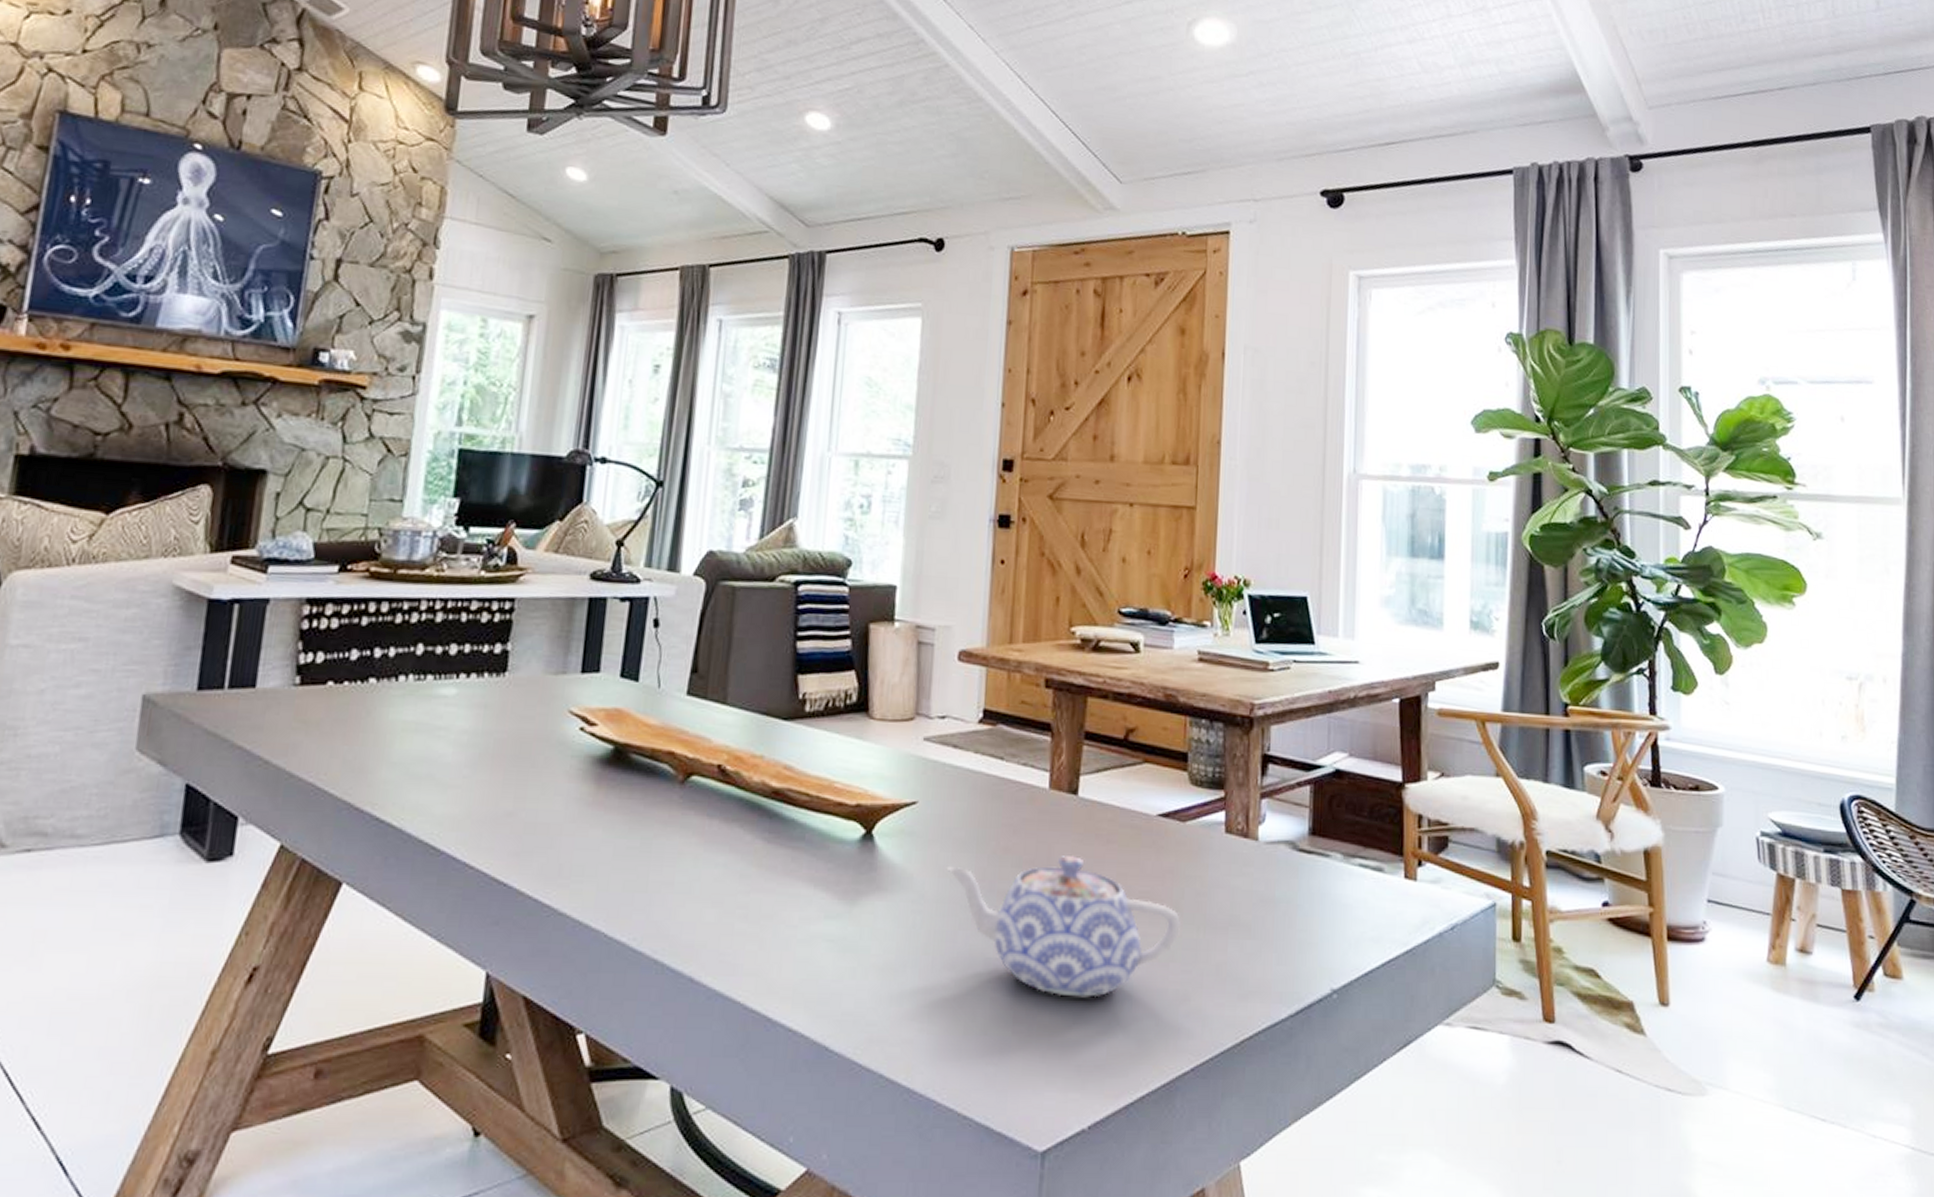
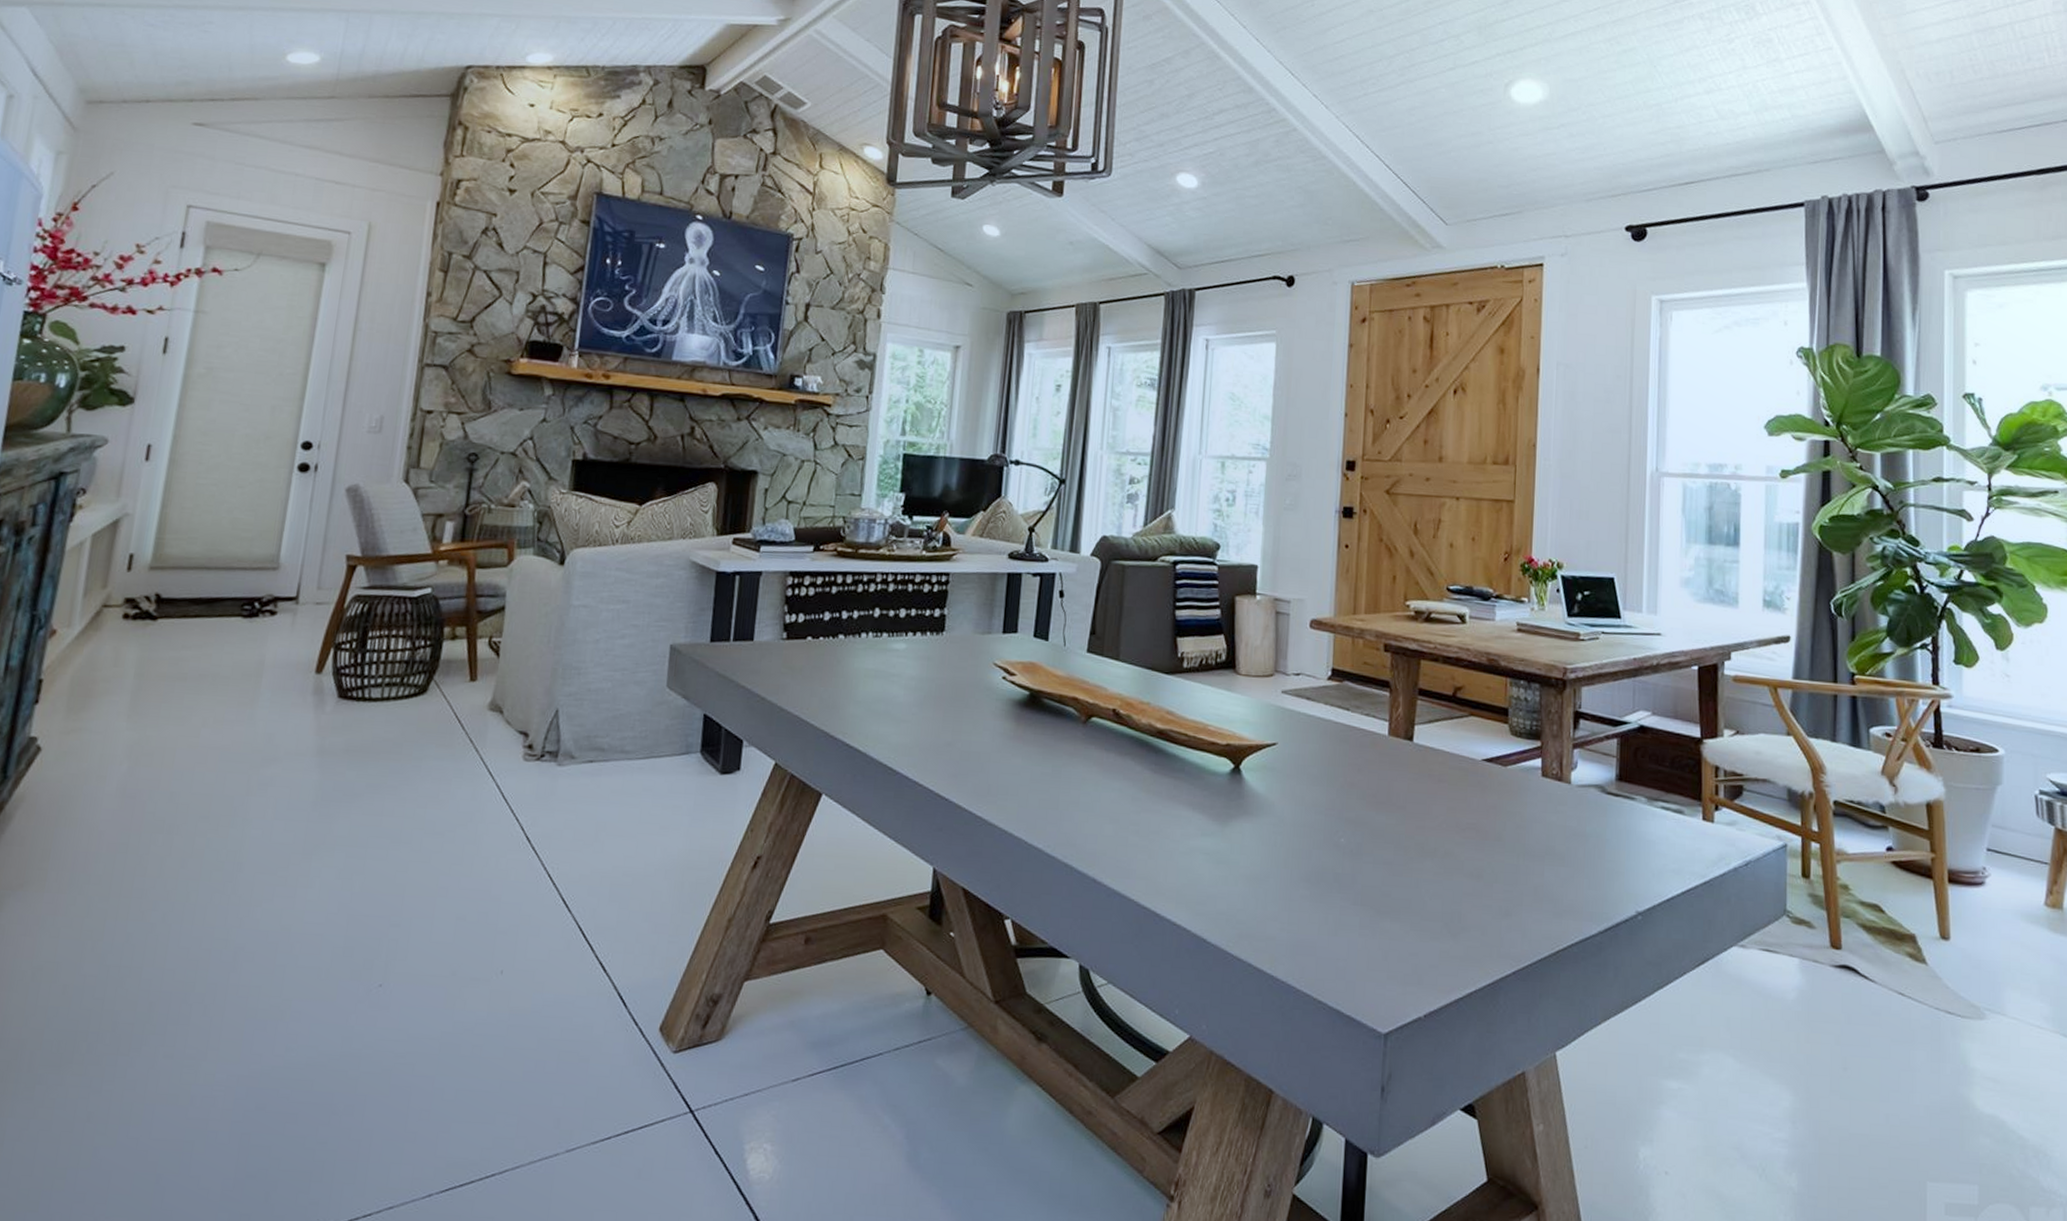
teapot: present [946,856,1180,998] -> none [1301,791,1503,910]

